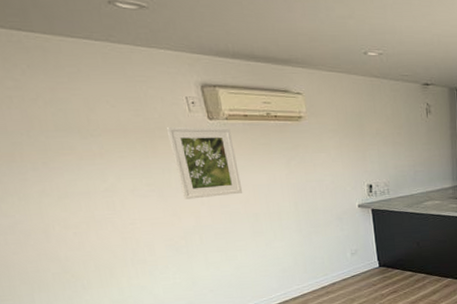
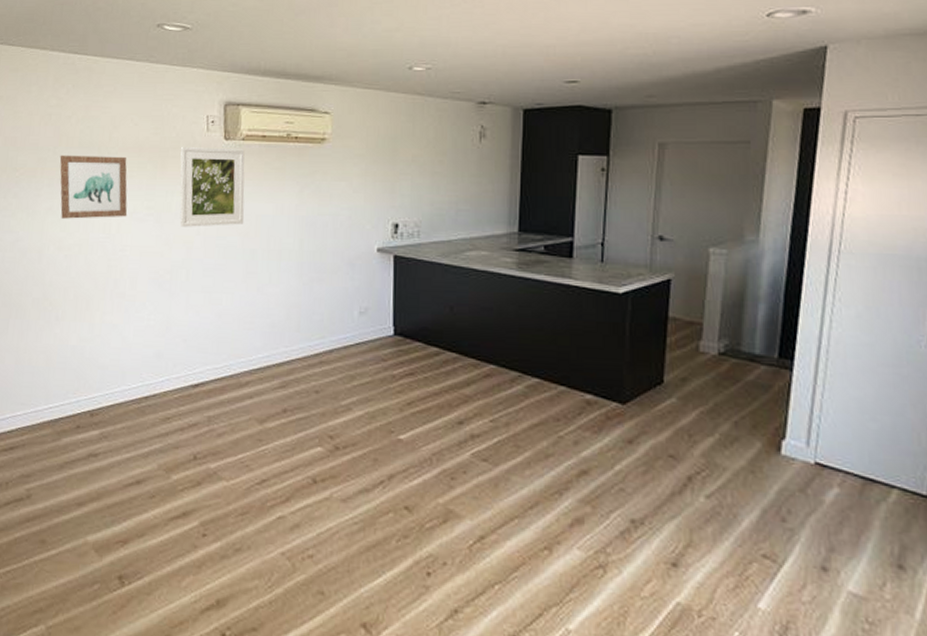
wall art: none [36,138,129,200] -> present [59,155,128,219]

